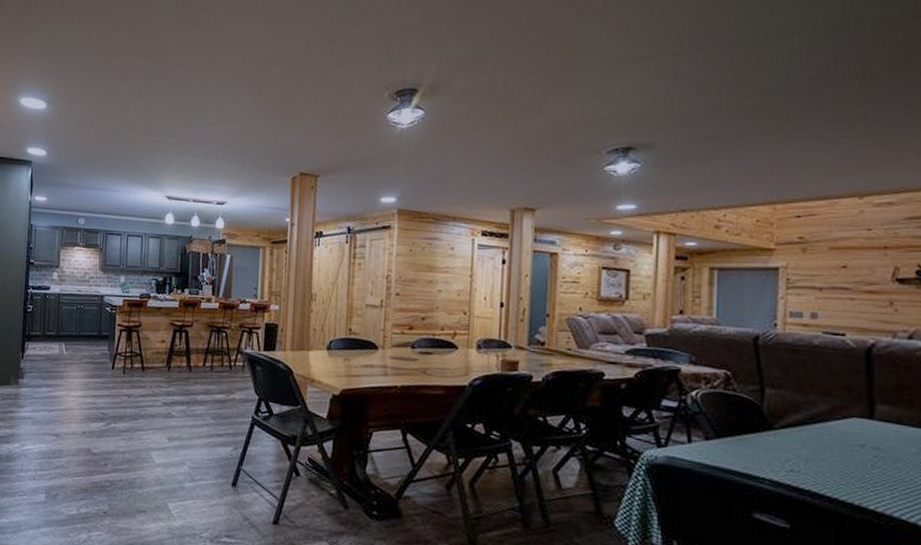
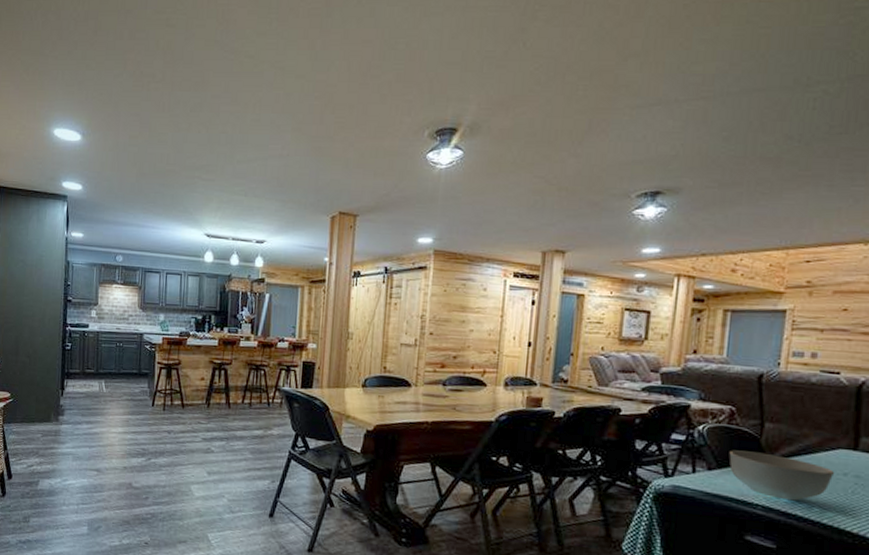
bowl: none [727,418,850,476] -> present [729,450,835,501]

